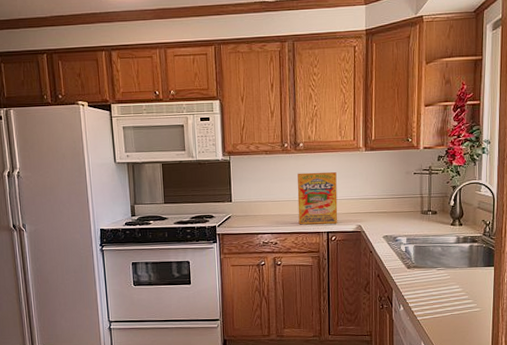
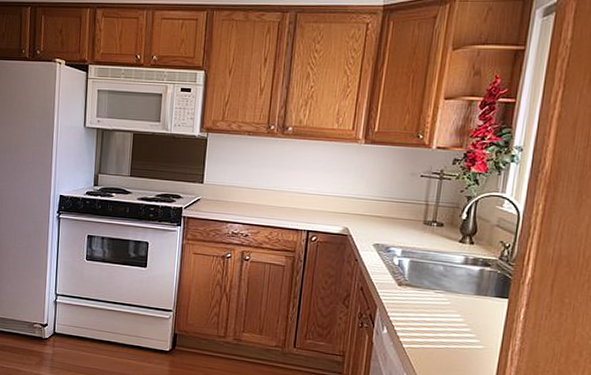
cereal box: present [297,171,338,225] -> none [275,160,327,222]

